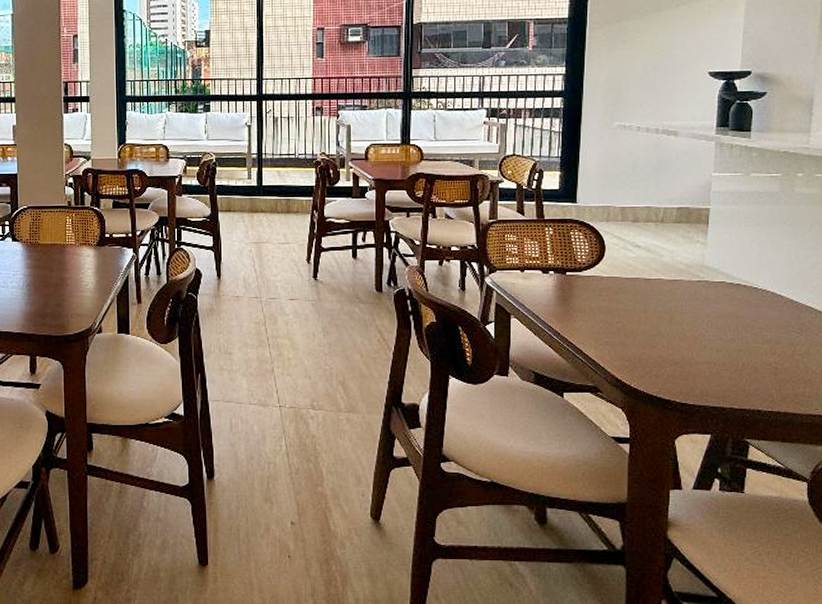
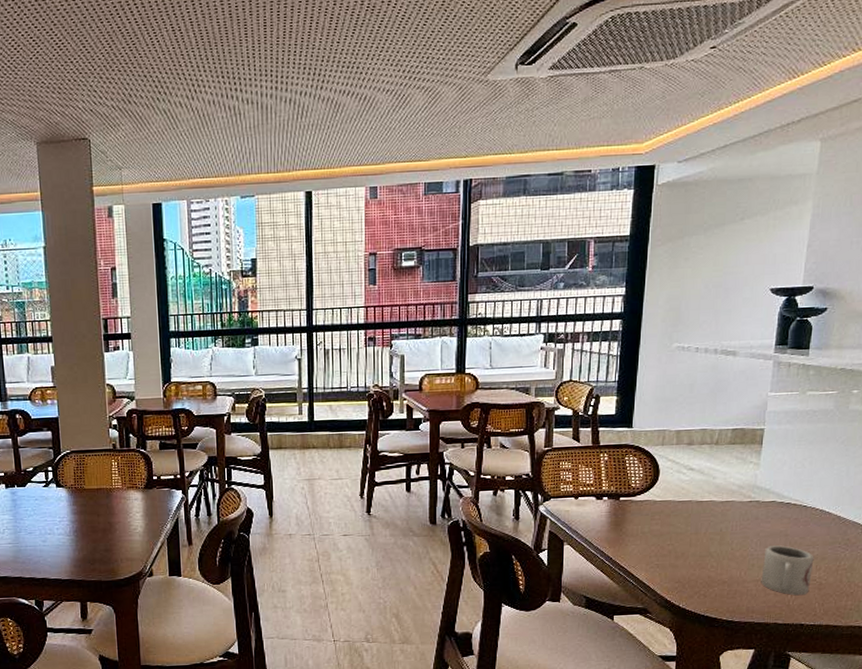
cup: none [714,327,768,379] -> present [761,545,814,595]

